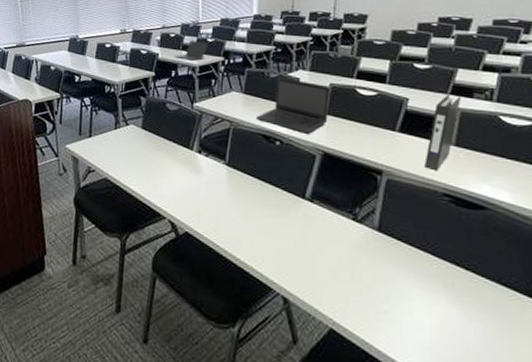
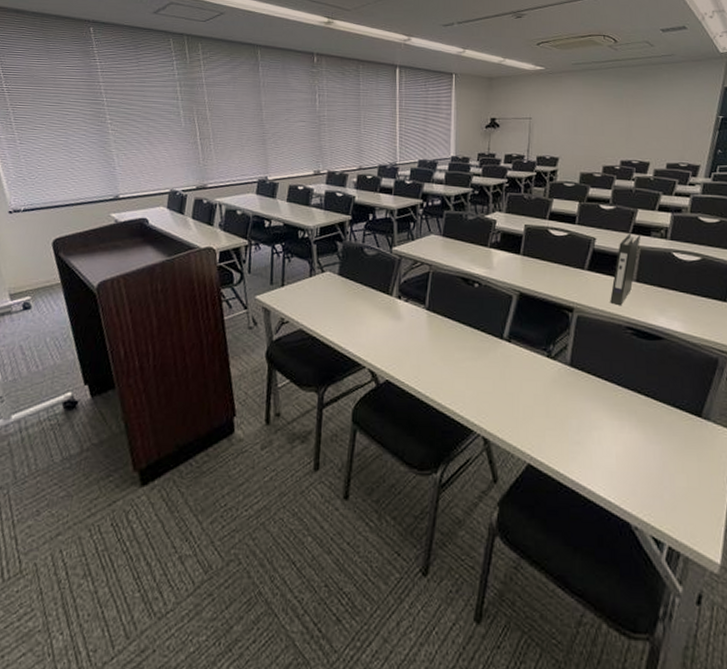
laptop: present [175,40,209,61] -> none [372,182,407,203]
laptop: present [257,76,331,134] -> none [456,219,526,275]

